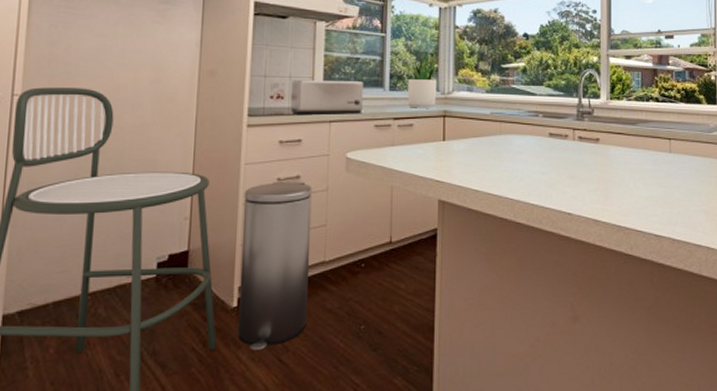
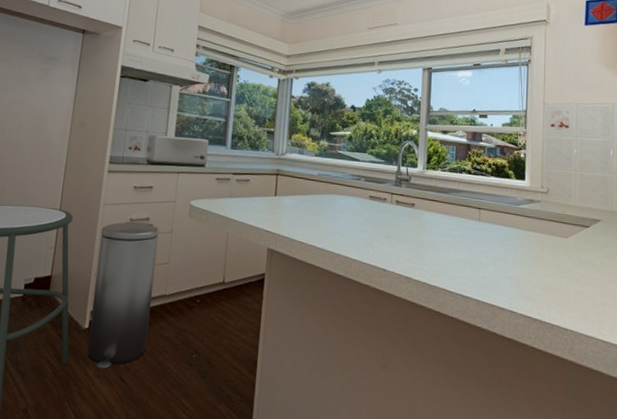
planter: present [408,52,439,108] -> none [246,117,275,167]

